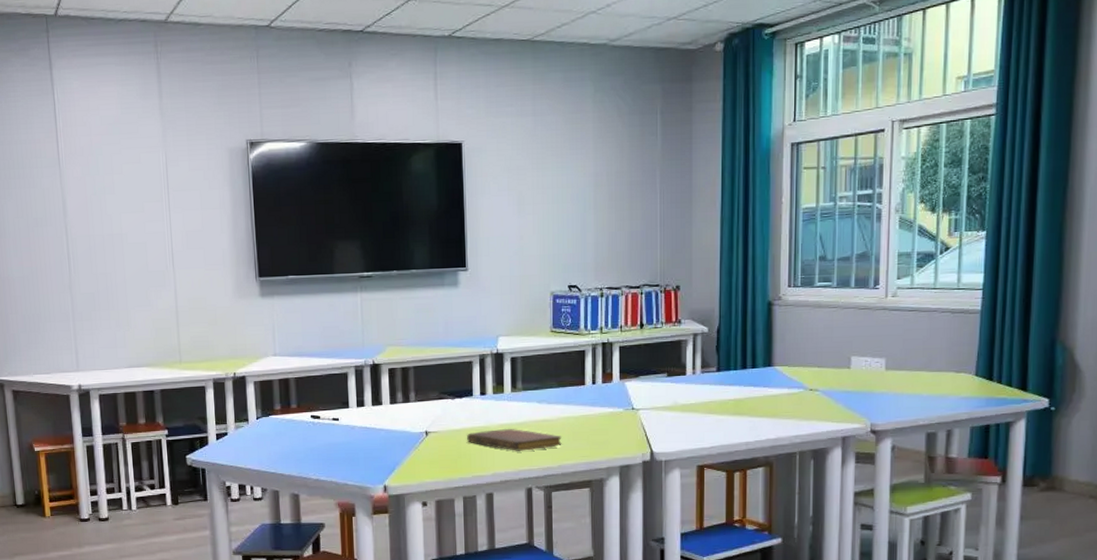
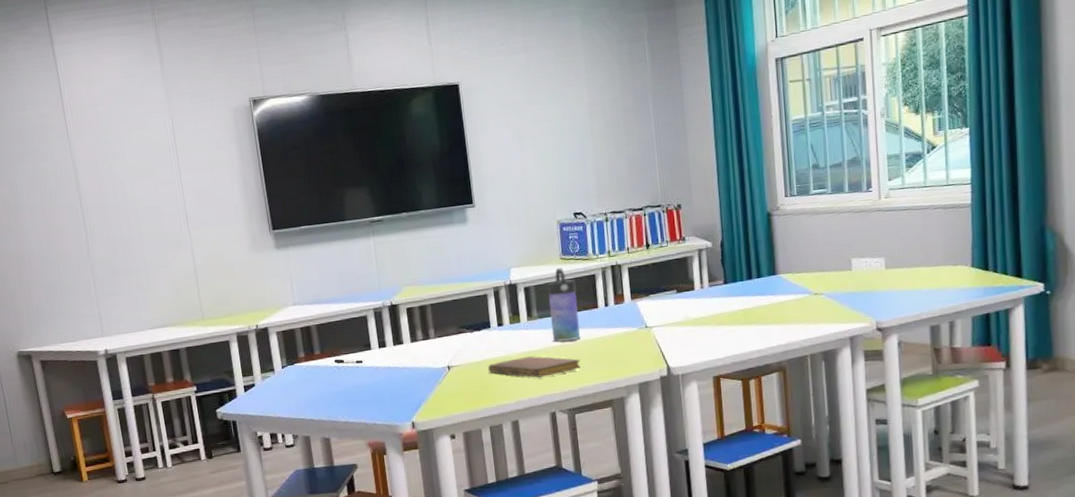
water bottle: none [535,341,565,417] -> present [547,268,580,342]

